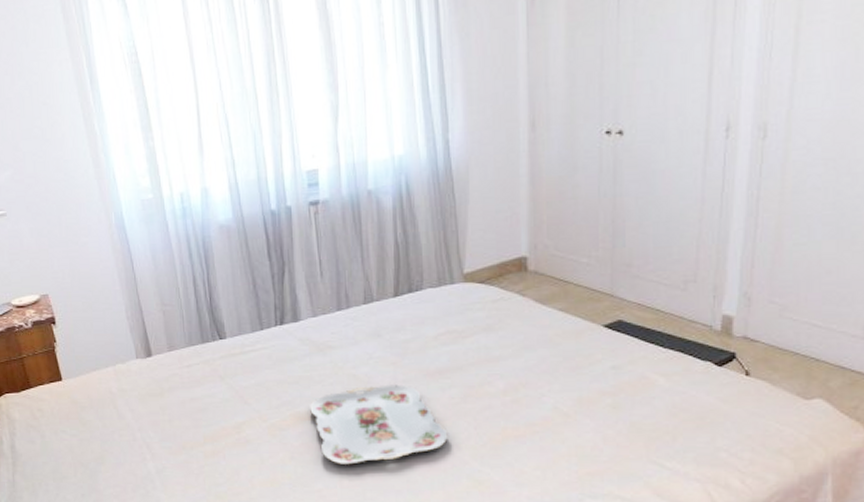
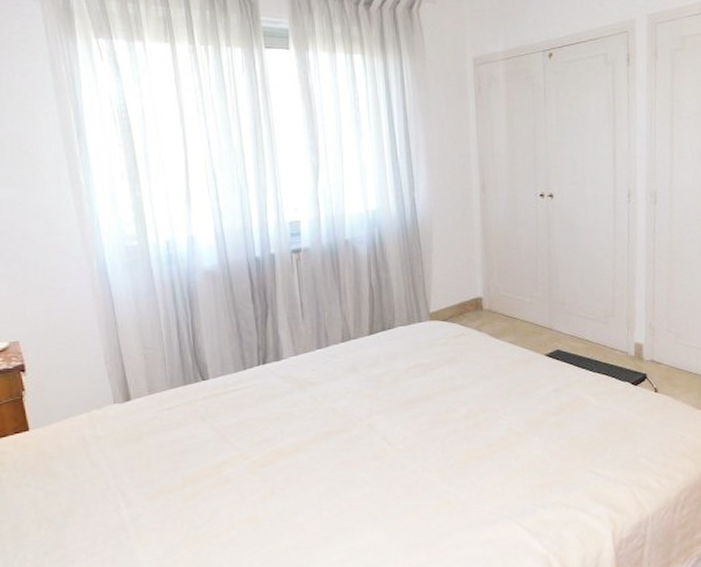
serving tray: present [310,384,448,465] -> none [291,415,419,496]

